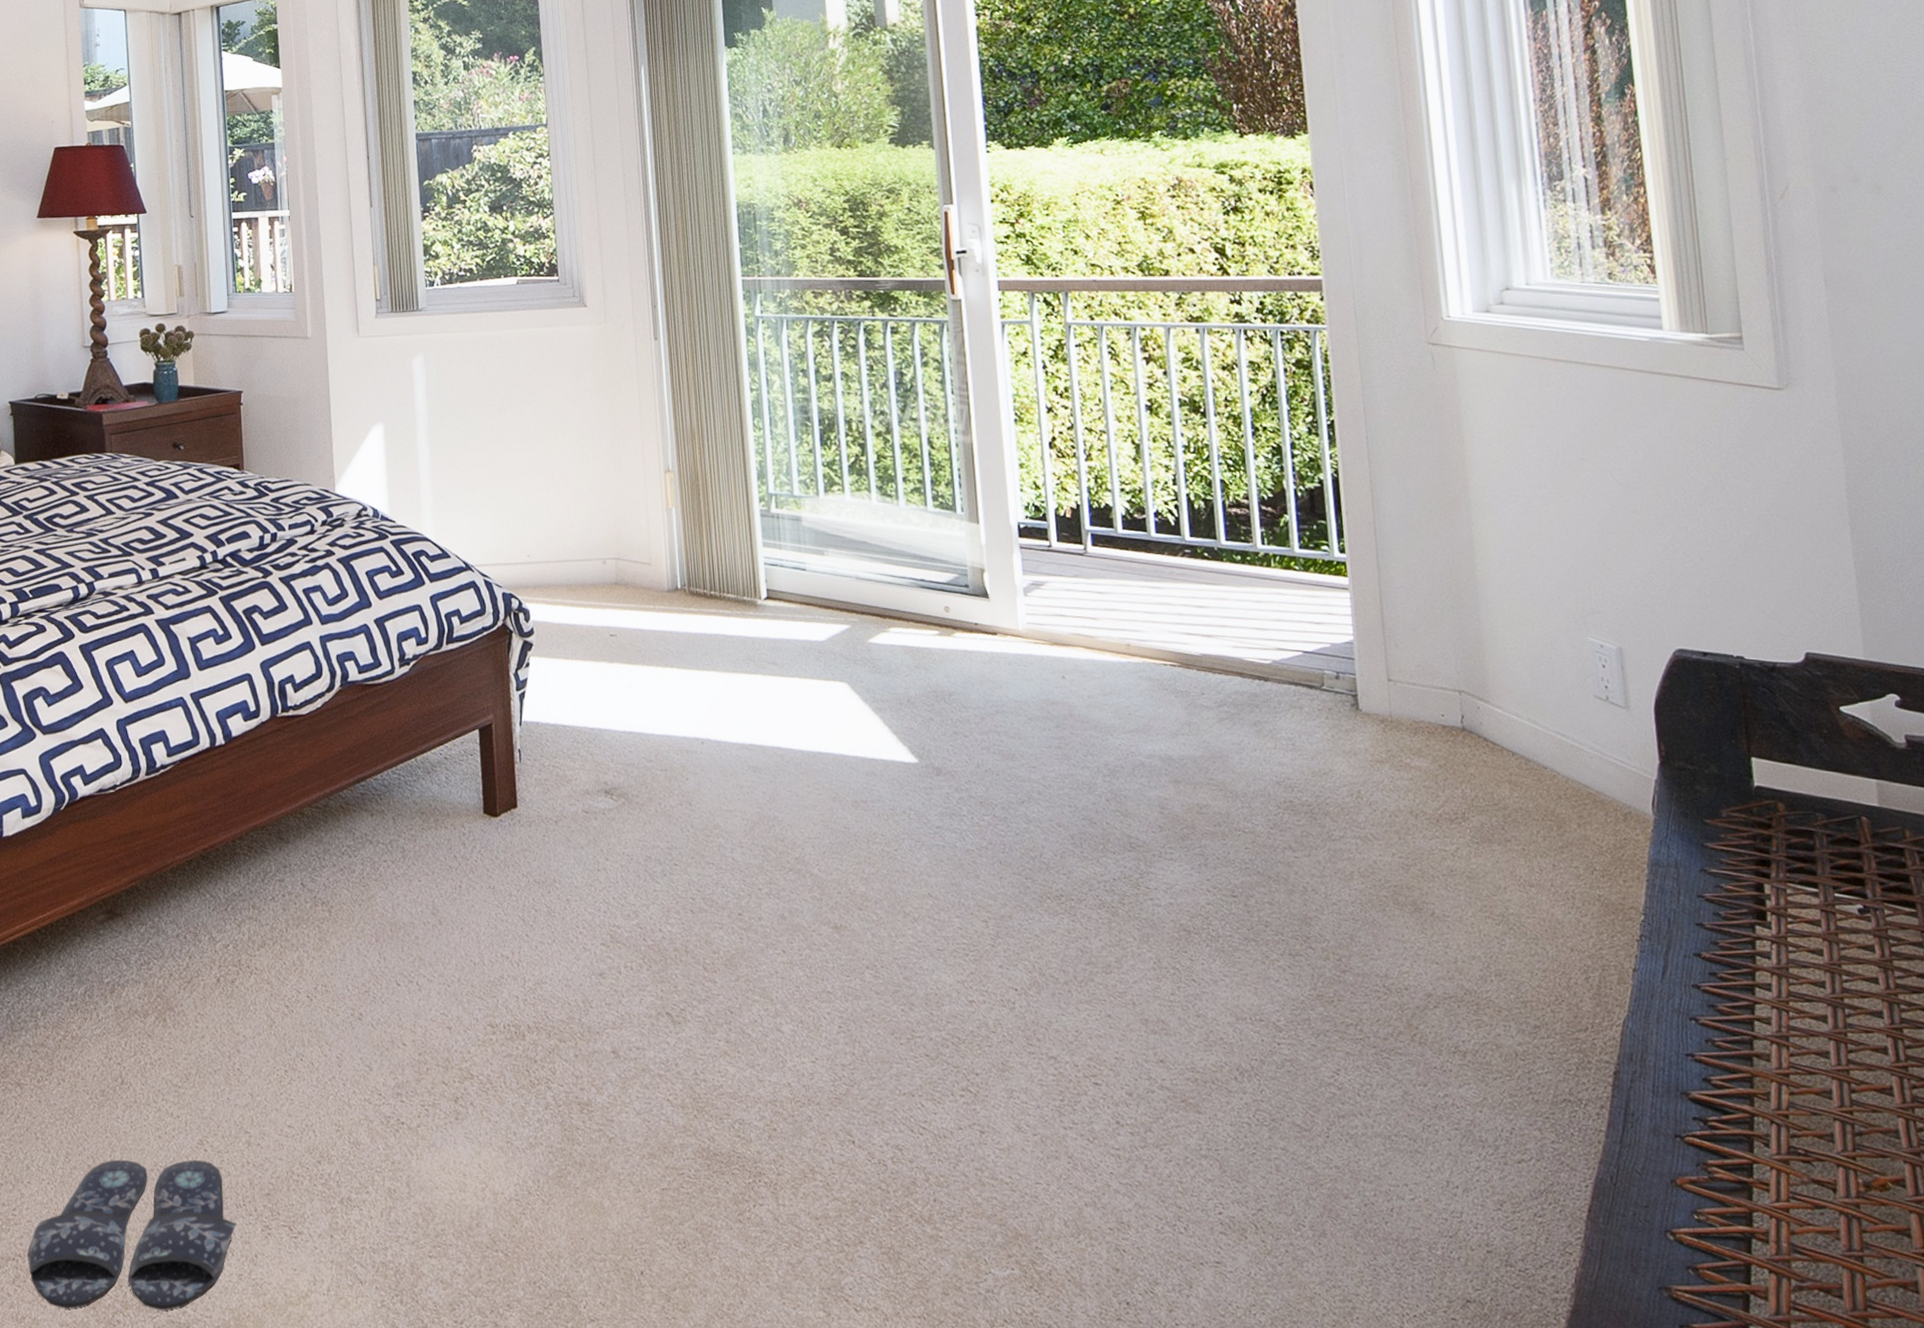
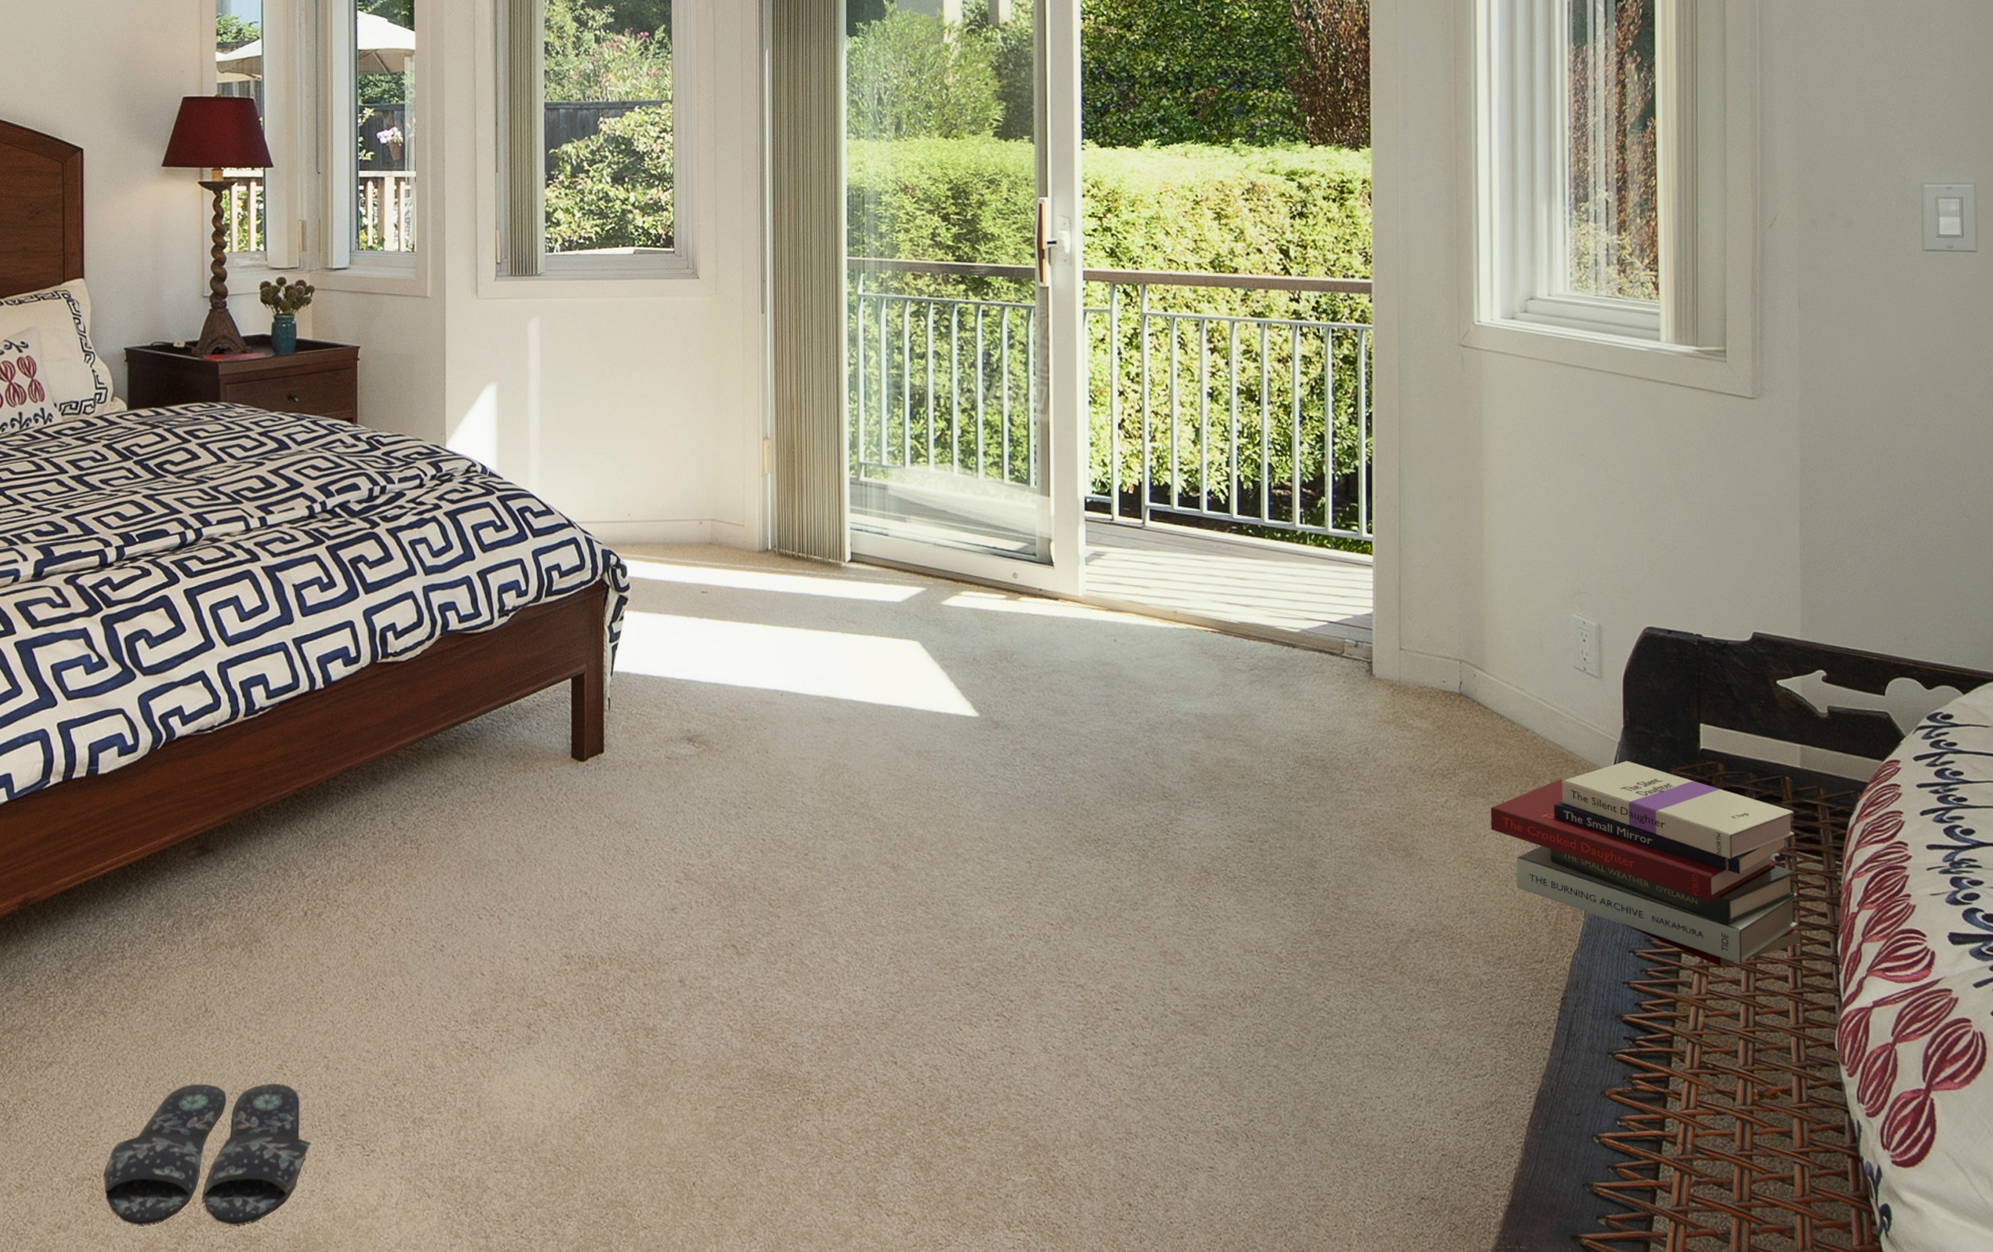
books: none [1510,800,1900,1037] -> present [1491,760,1801,967]

